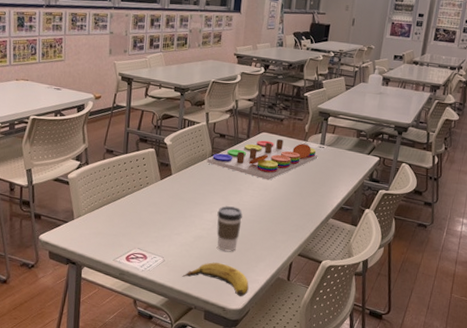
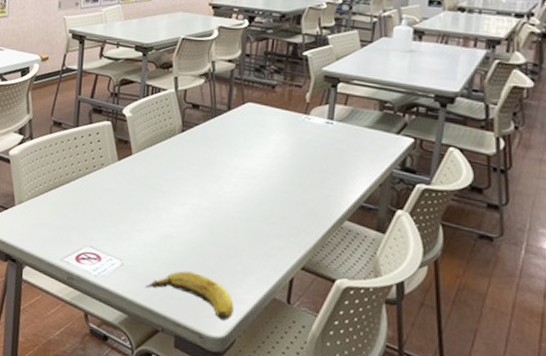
board game: present [207,139,318,180] -> none [176,112,325,165]
coffee cup: present [217,206,243,252] -> none [189,197,223,259]

